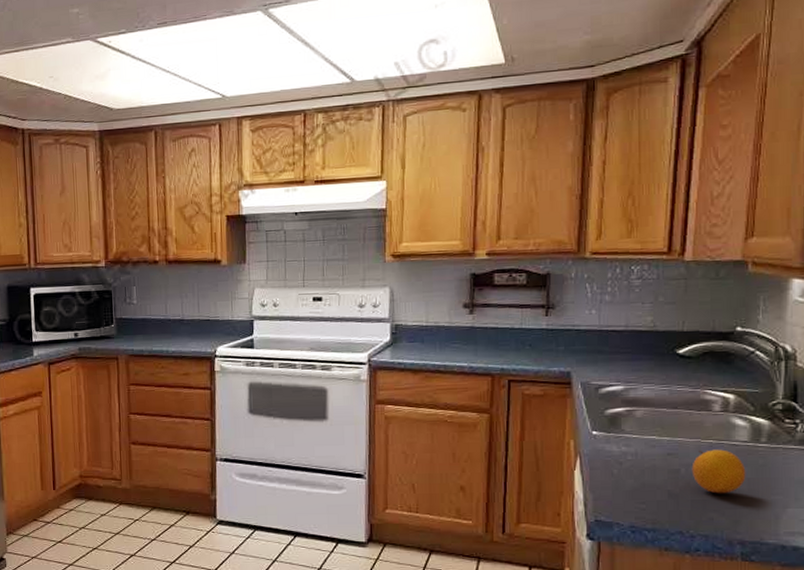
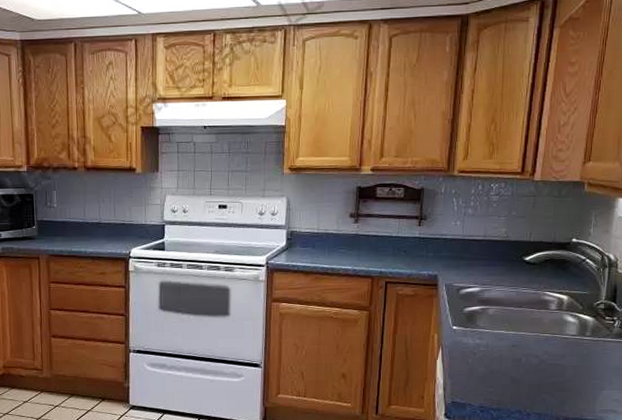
fruit: present [691,449,746,494] -> none [530,342,573,379]

